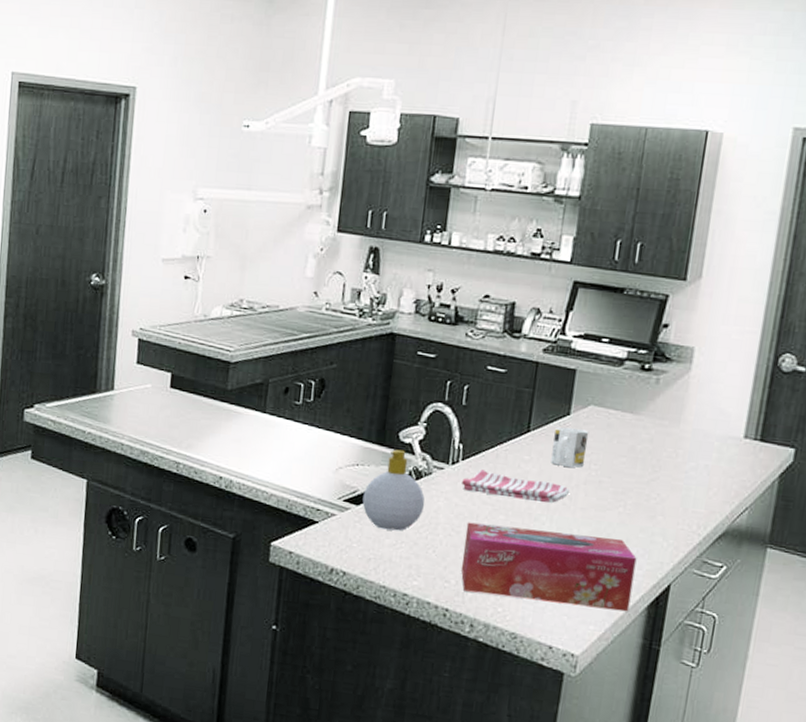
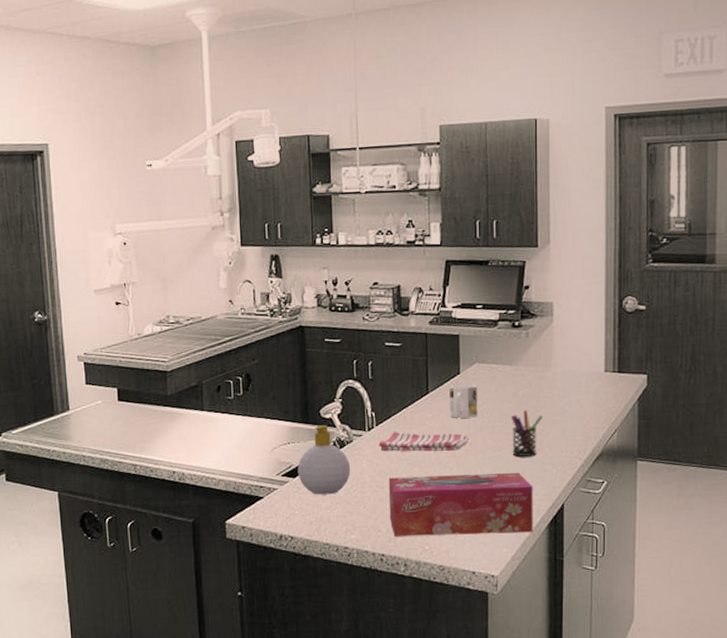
pen holder: none [619,468,661,523] -> present [510,410,543,456]

